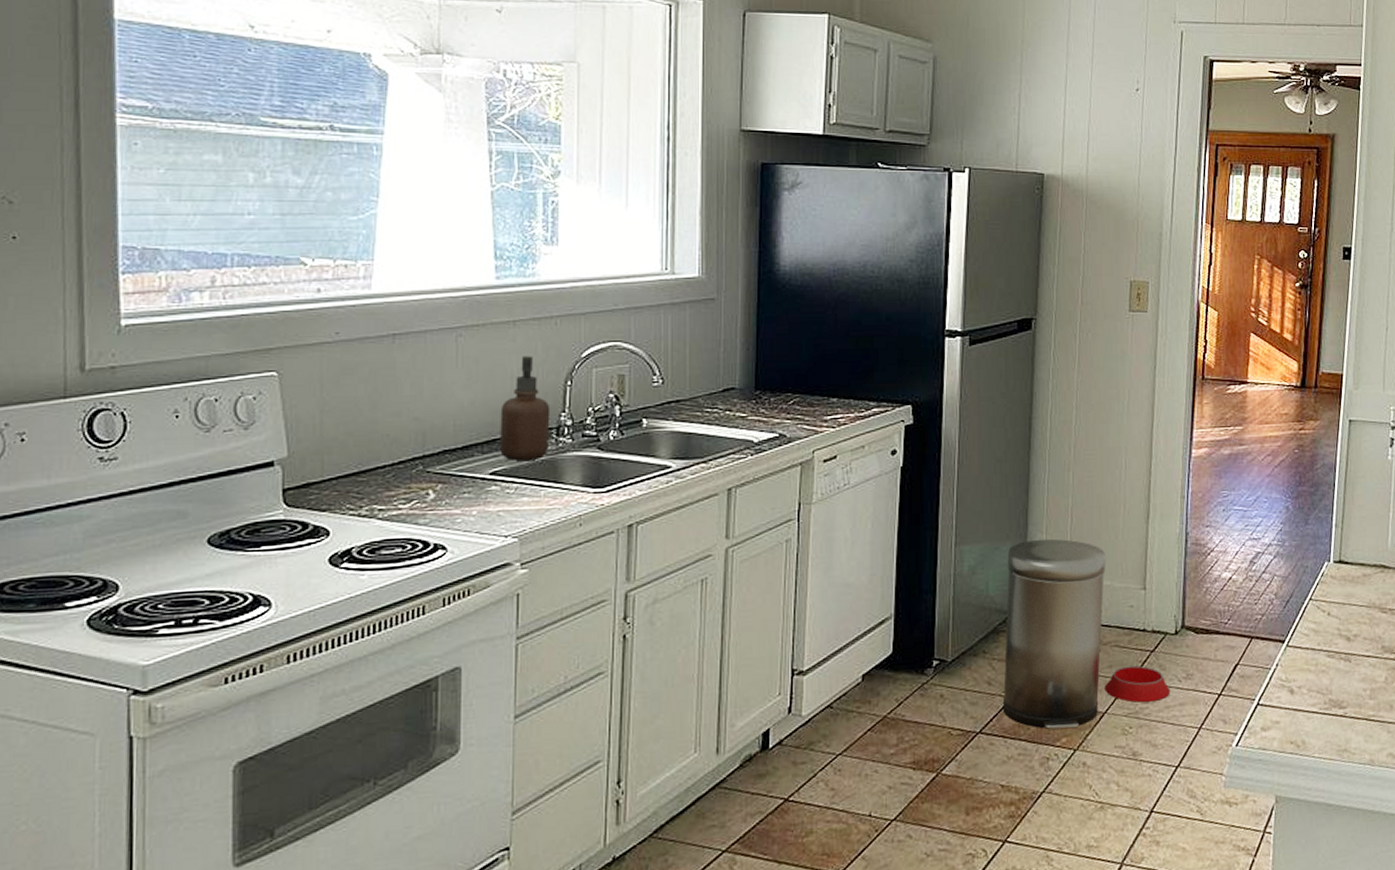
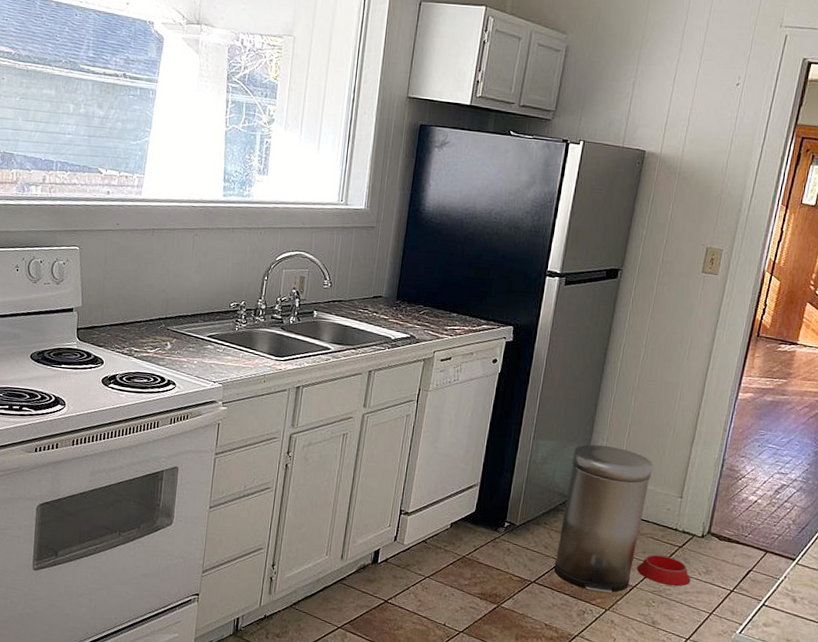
soap dispenser: present [500,356,551,461] -> none [215,255,252,331]

